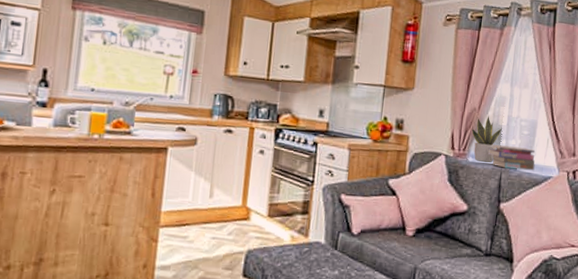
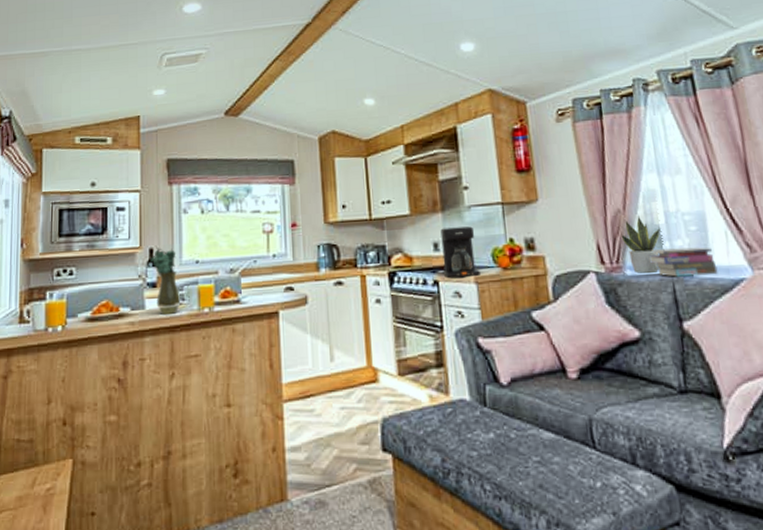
vase: none [42,68,72,135] -> present [150,247,181,316]
coffee maker: none [323,98,357,144] -> present [440,226,480,279]

